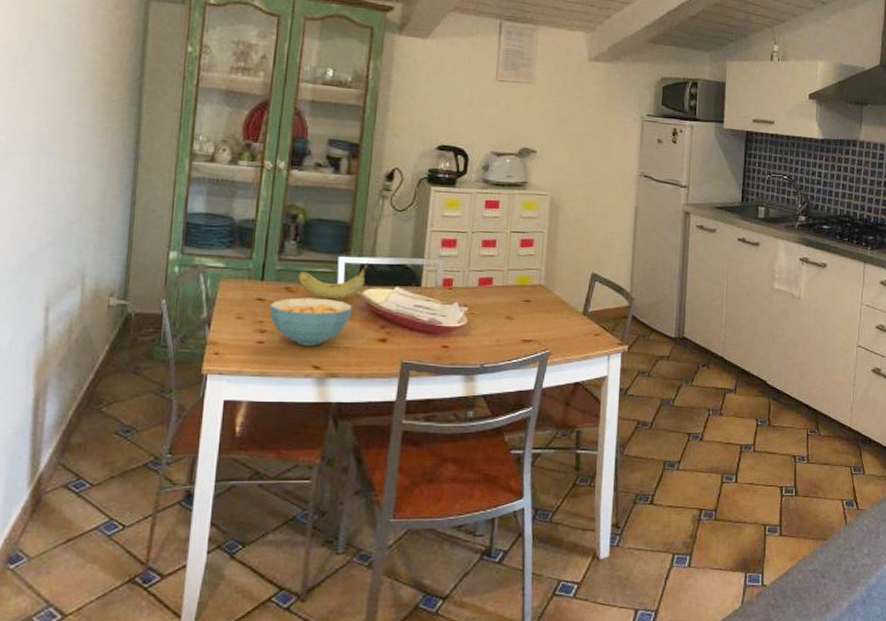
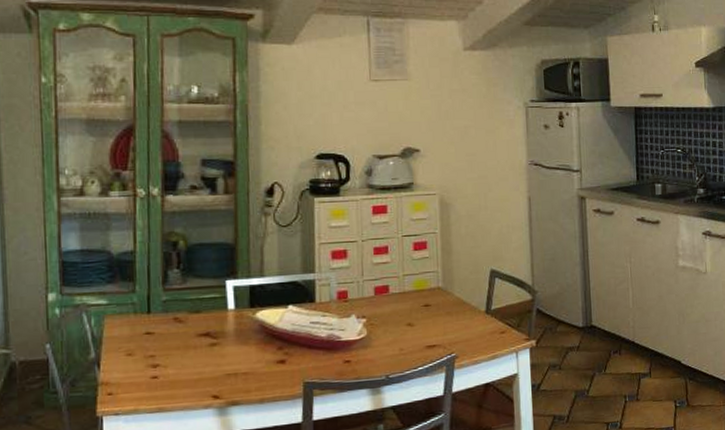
cereal bowl: present [269,297,352,346] -> none [160,325,246,376]
fruit: present [298,259,369,300] -> none [186,280,258,326]

